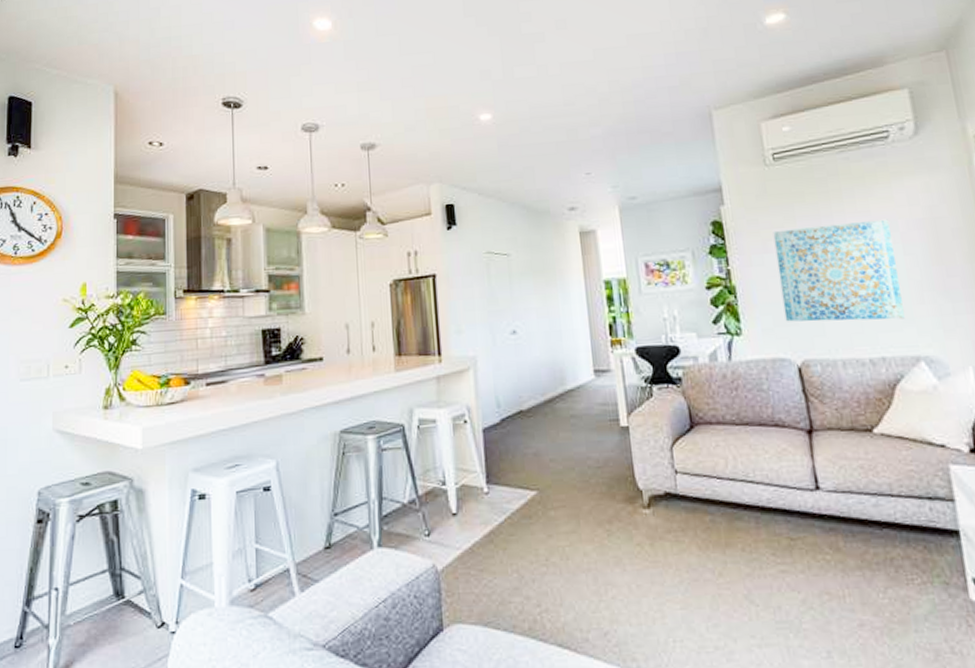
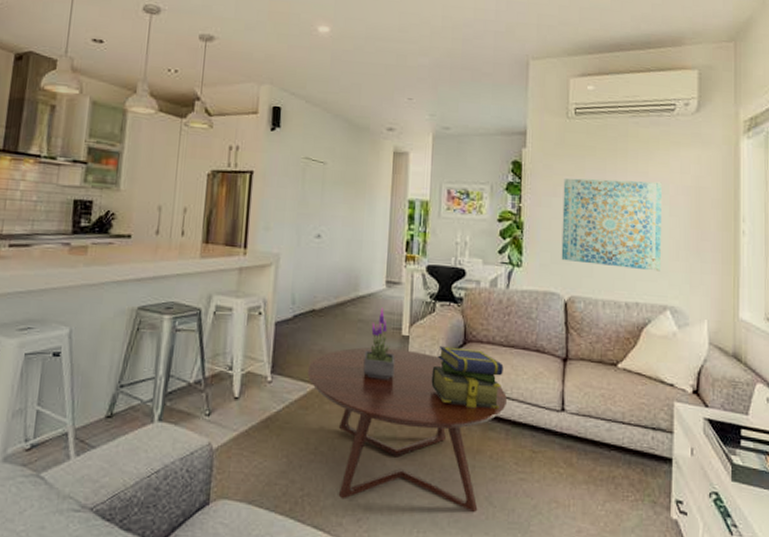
coffee table: none [524,442,752,613] -> present [307,347,508,512]
potted plant: none [582,399,620,477] -> present [363,307,395,380]
stack of books: none [660,432,743,497] -> present [431,346,504,409]

